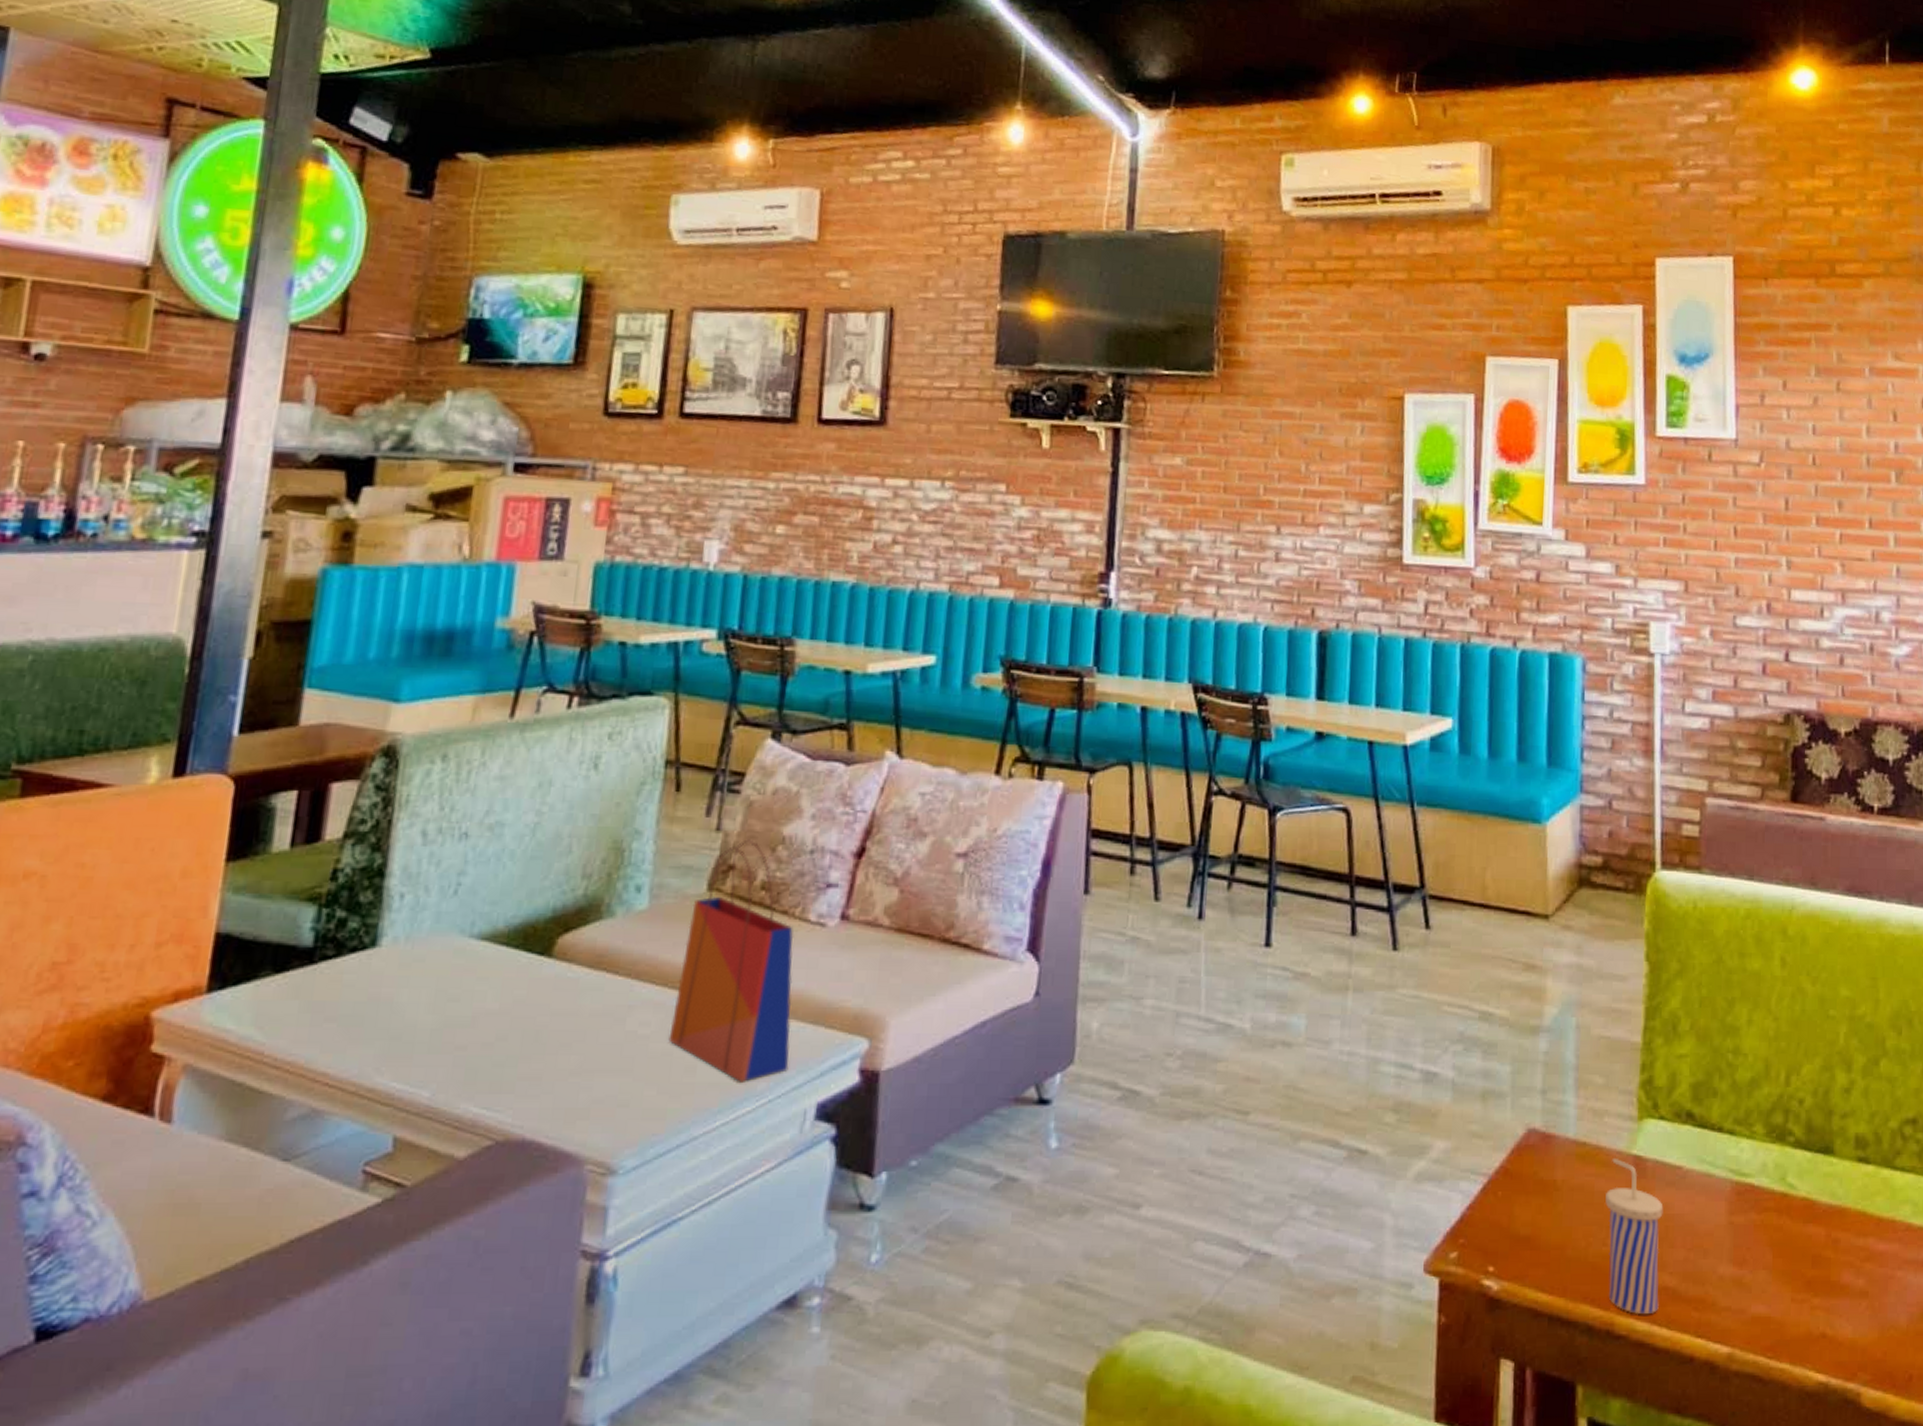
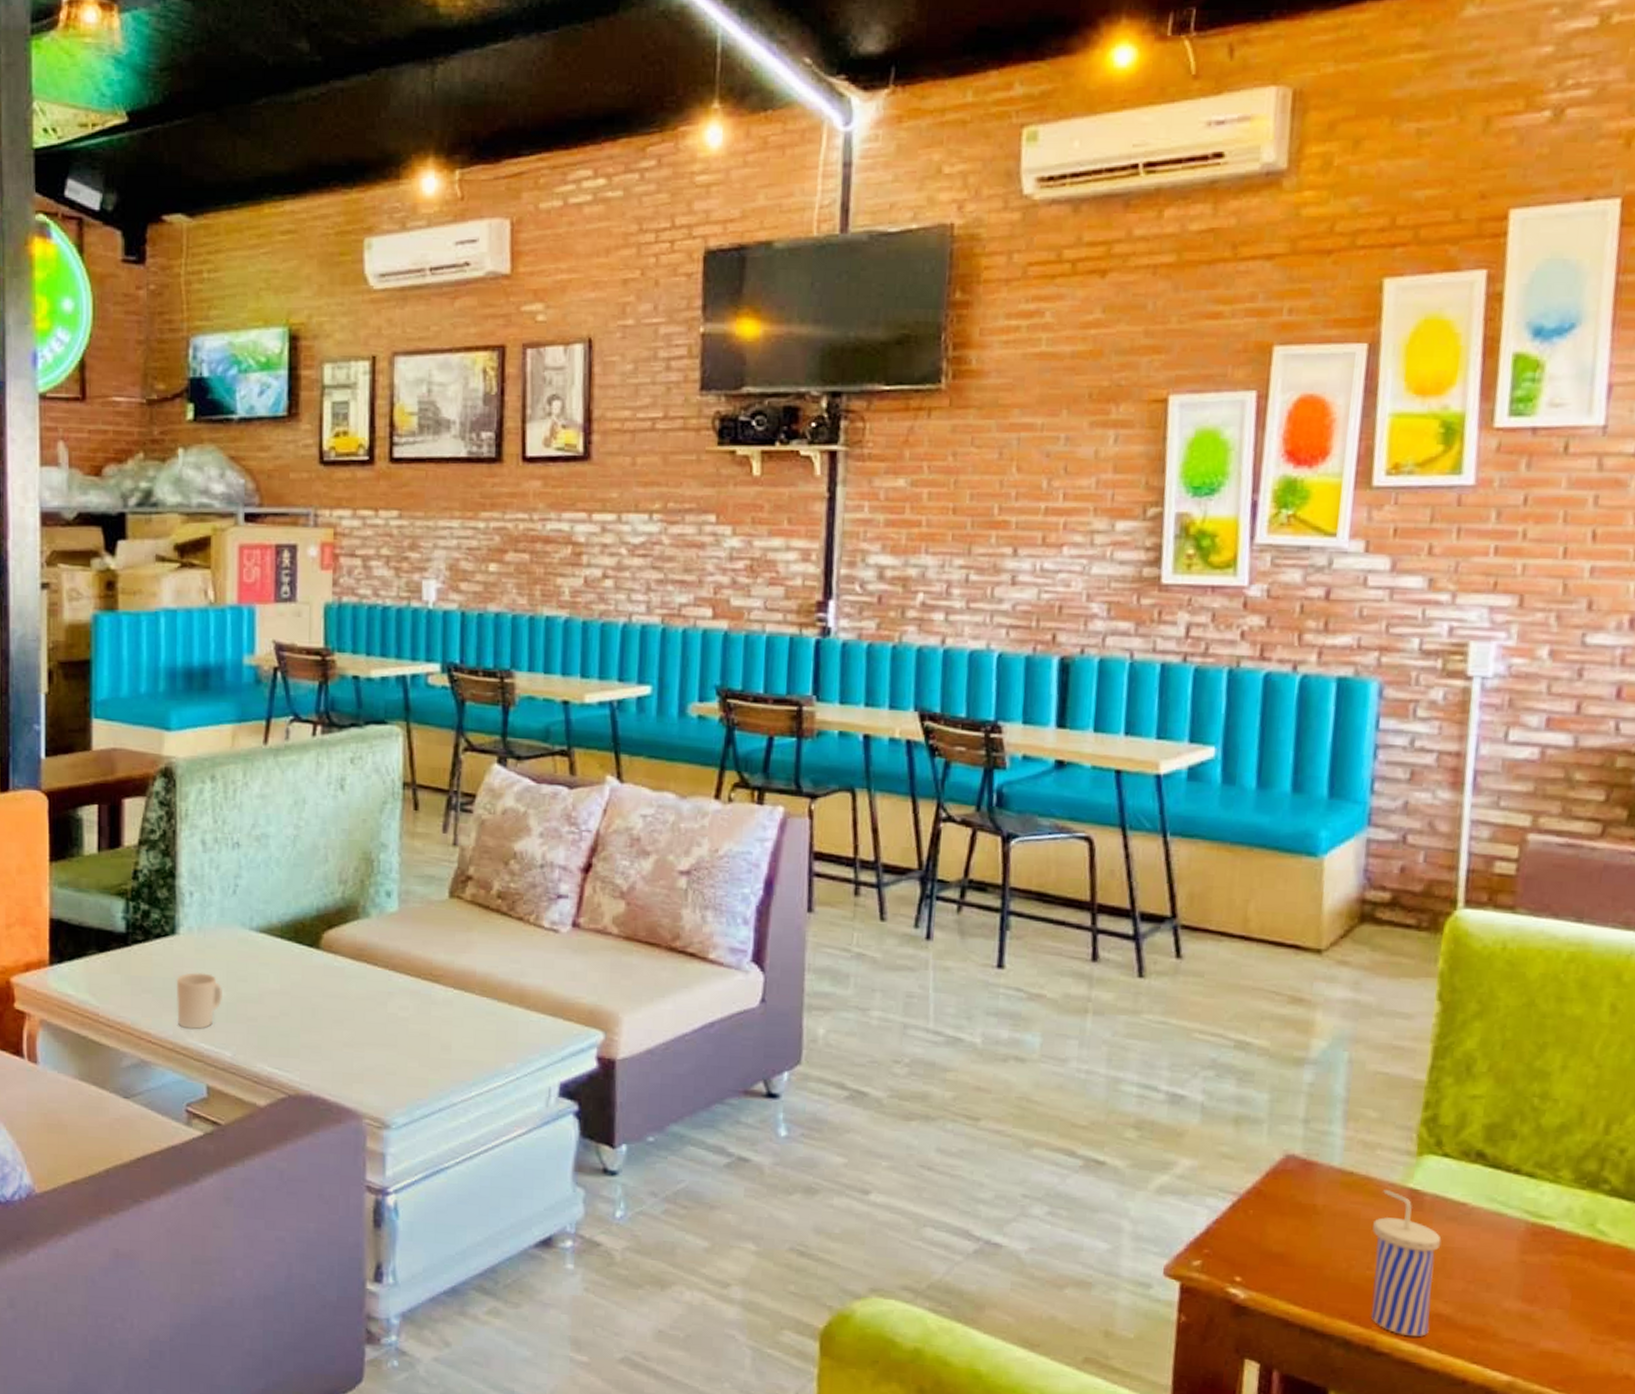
mug: none [366,992,428,1067] -> present [176,972,222,1031]
shopping bag: present [668,839,794,1082] -> none [425,853,533,1062]

